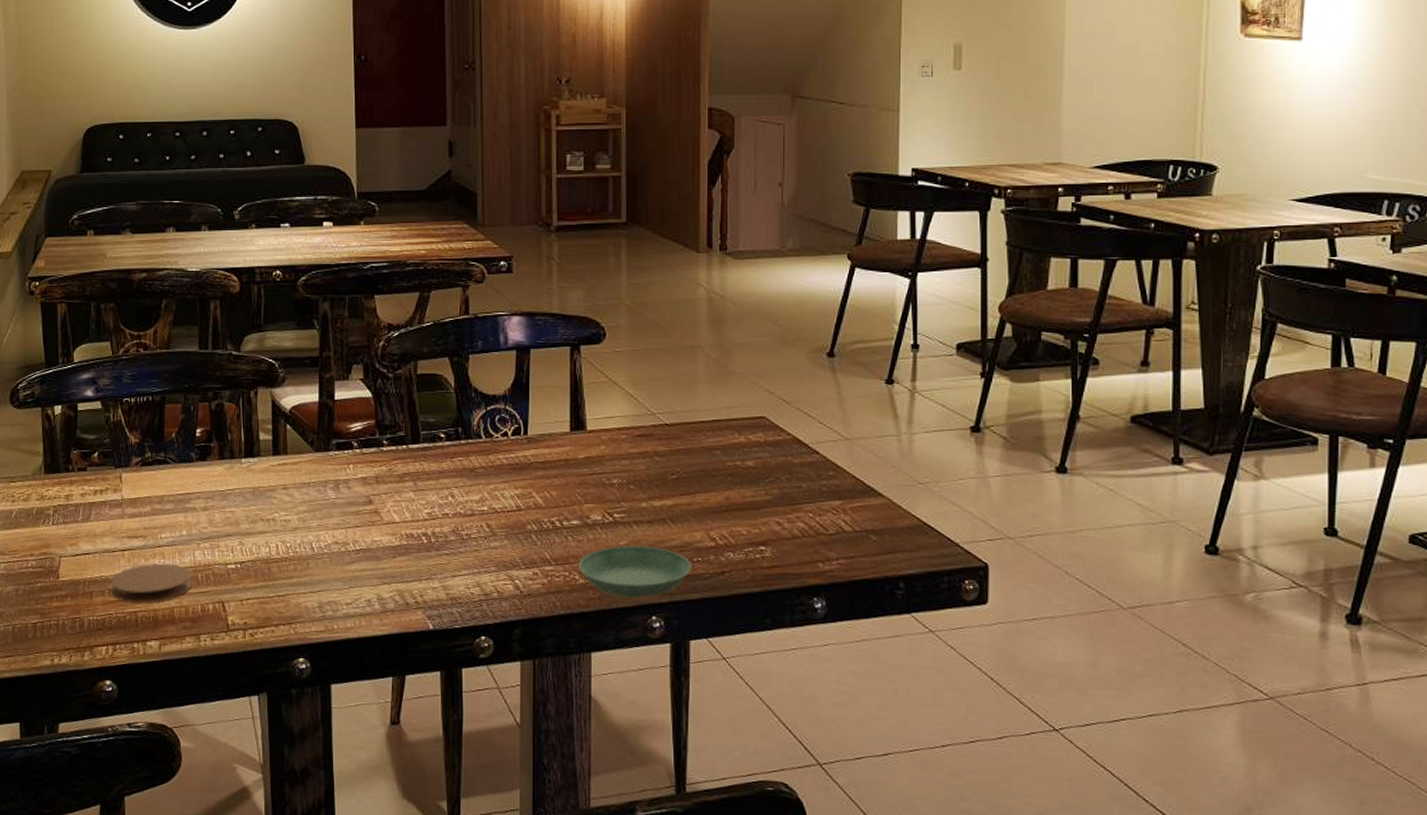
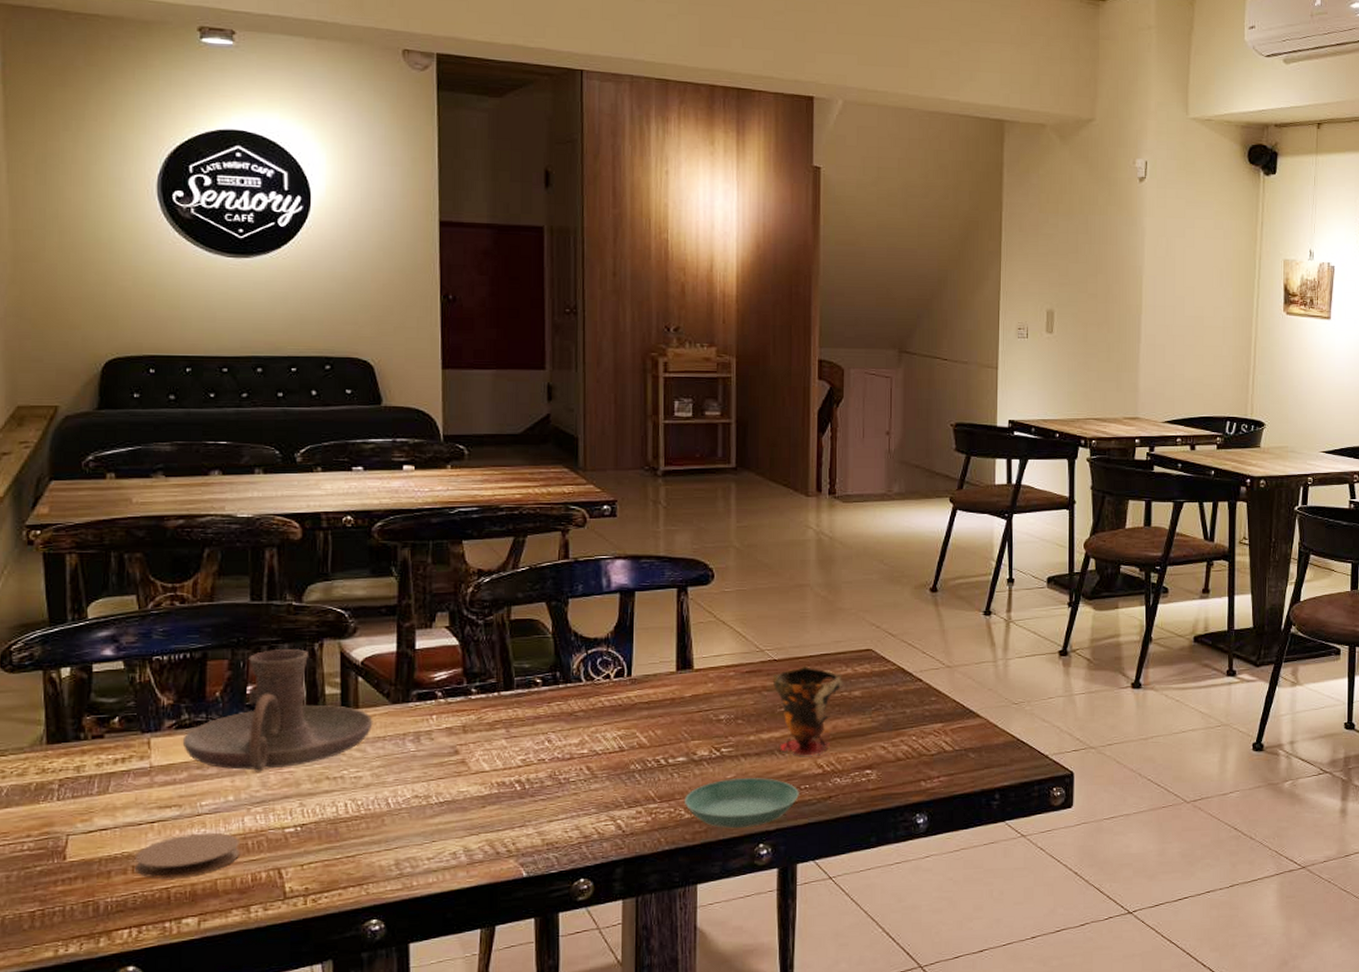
candle holder: none [146,396,299,510] -> present [182,649,373,772]
cup: none [664,431,736,527] -> present [772,665,843,756]

